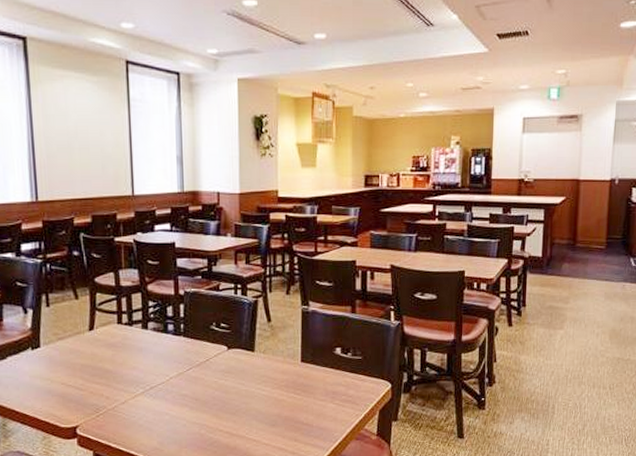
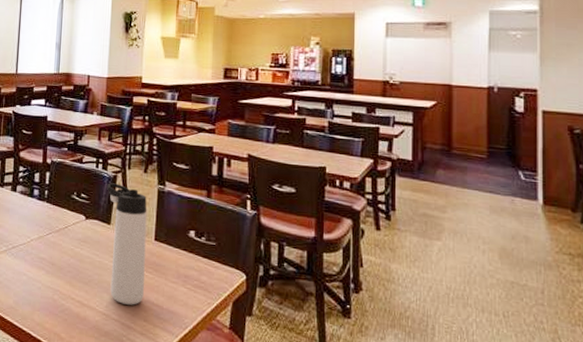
thermos bottle: none [248,308,293,428] -> present [107,183,147,305]

